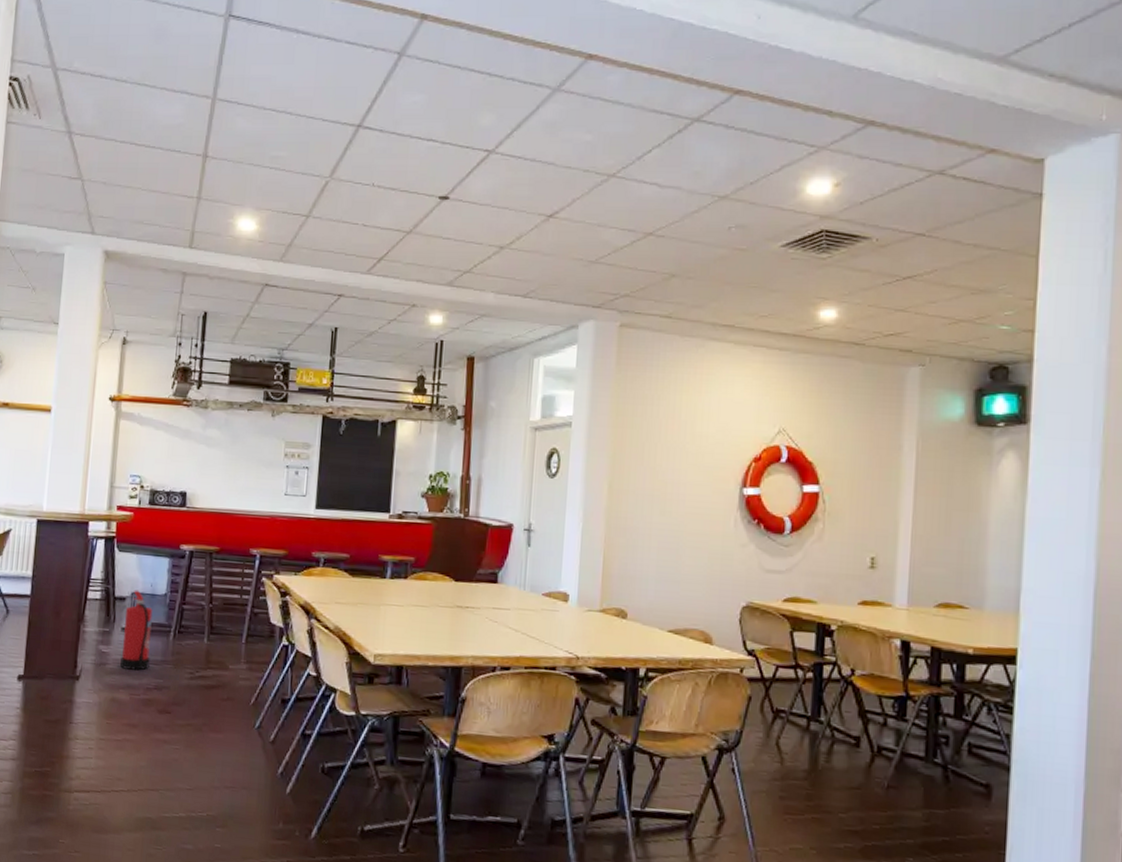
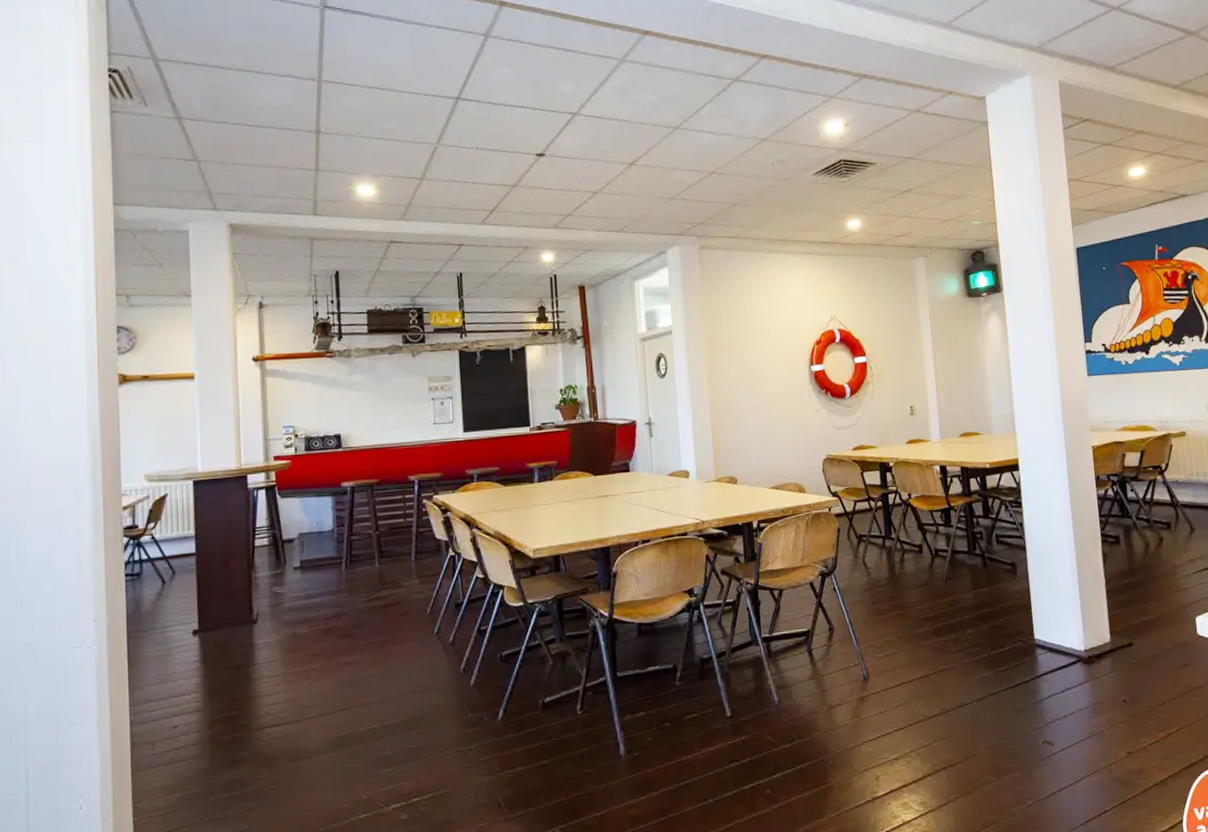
fire extinguisher: present [120,590,153,671] -> none [296,530,326,605]

